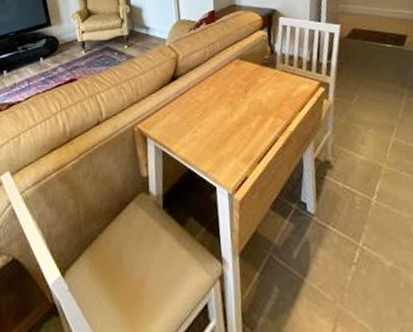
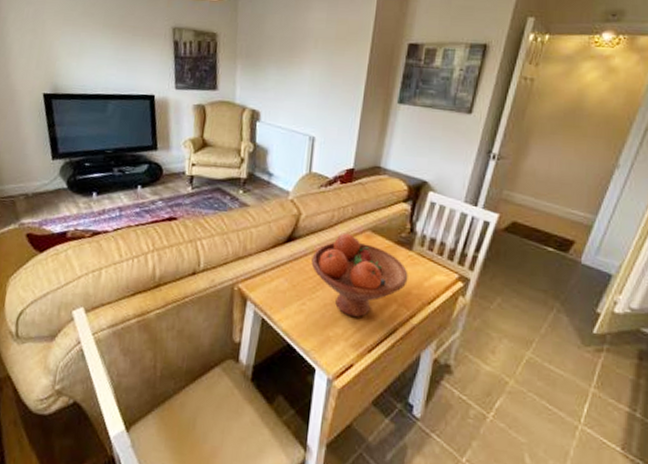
fruit bowl: none [194,64,278,134] -> present [311,233,408,317]

